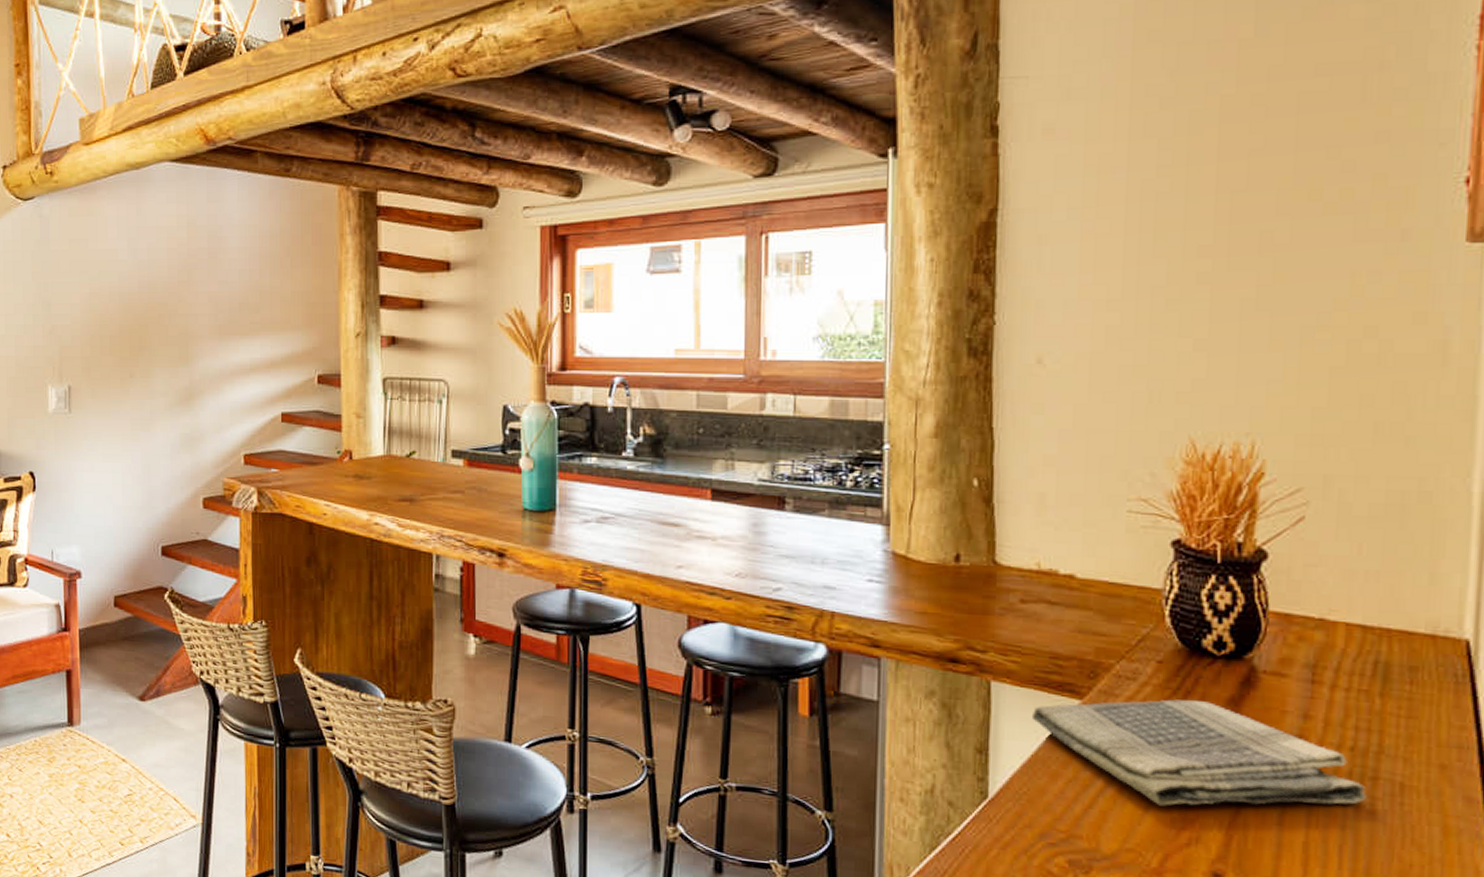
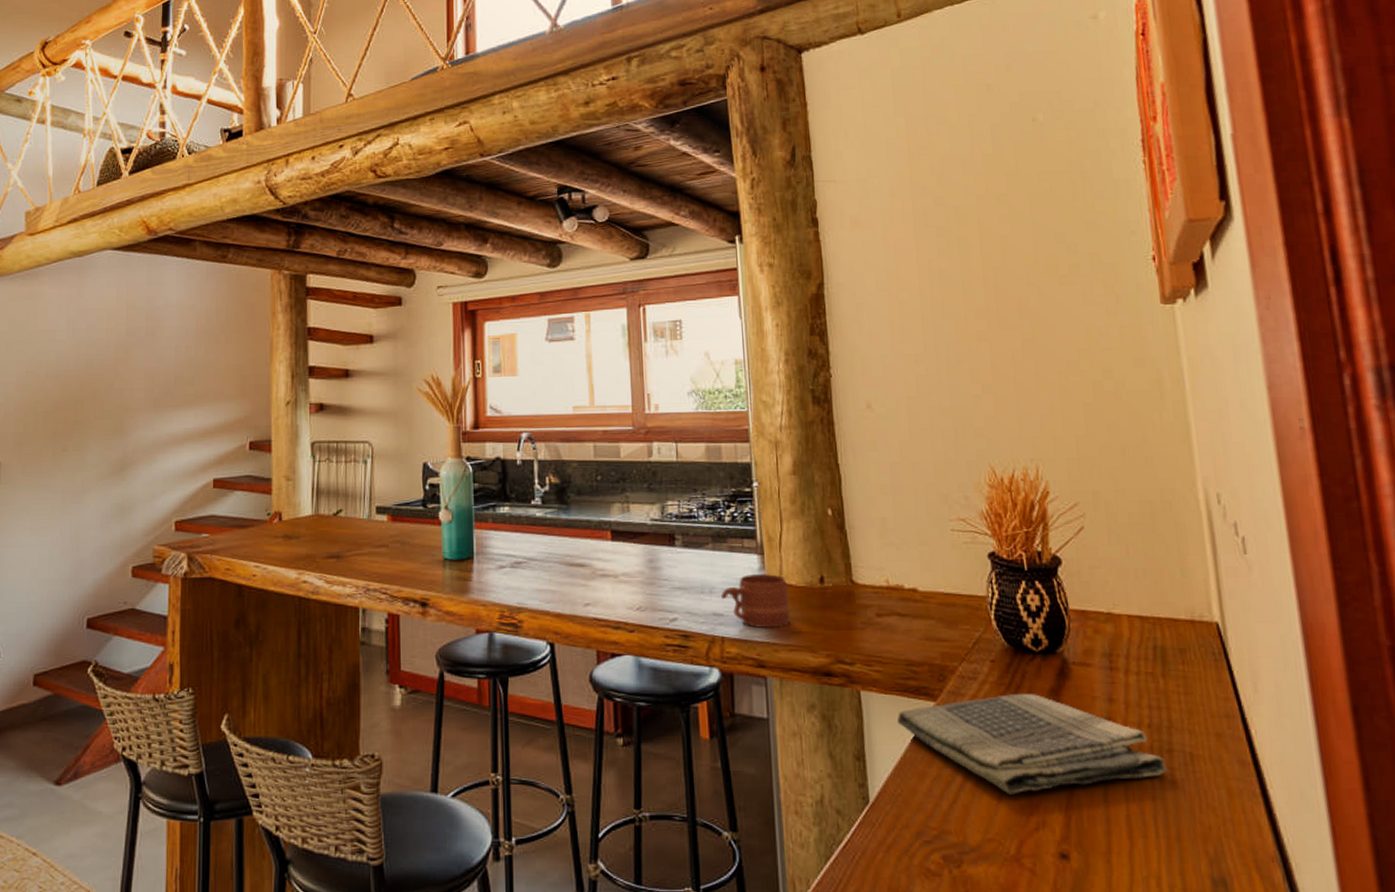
mug: none [835,546,916,607] -> present [721,574,790,629]

